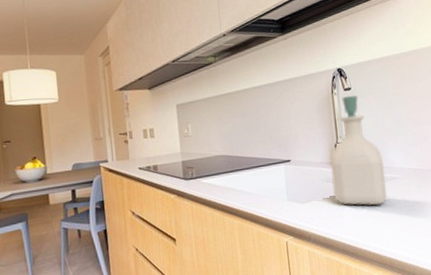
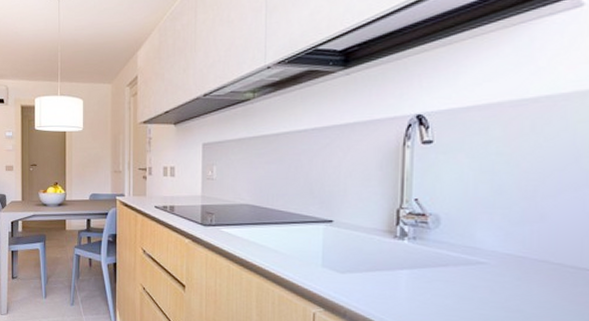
soap bottle: present [330,95,387,206] -> none [384,150,467,293]

